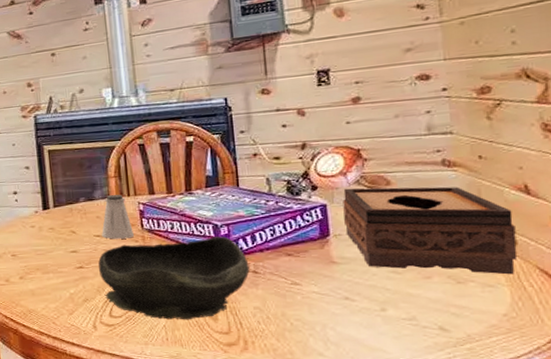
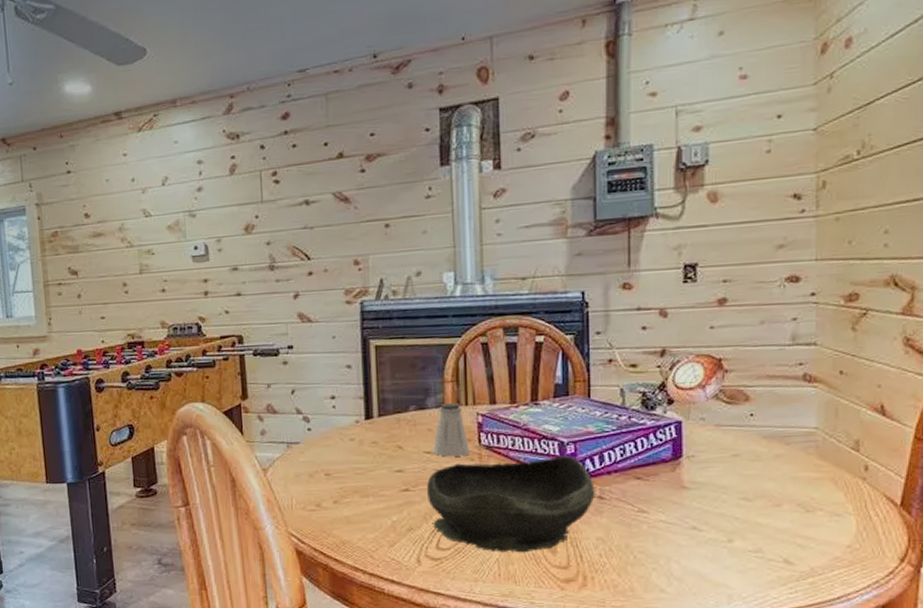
tissue box: present [343,186,518,275] -> none [697,403,868,503]

